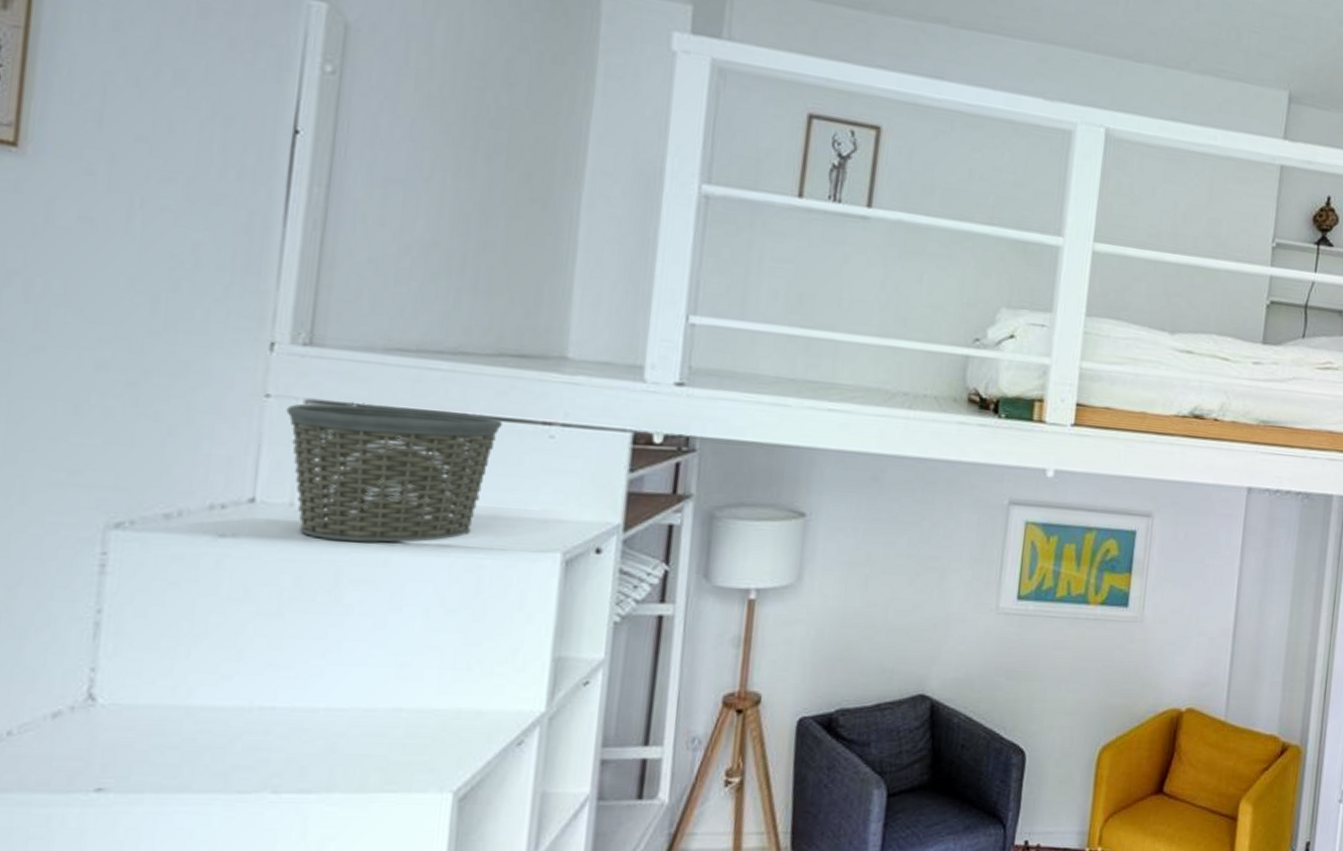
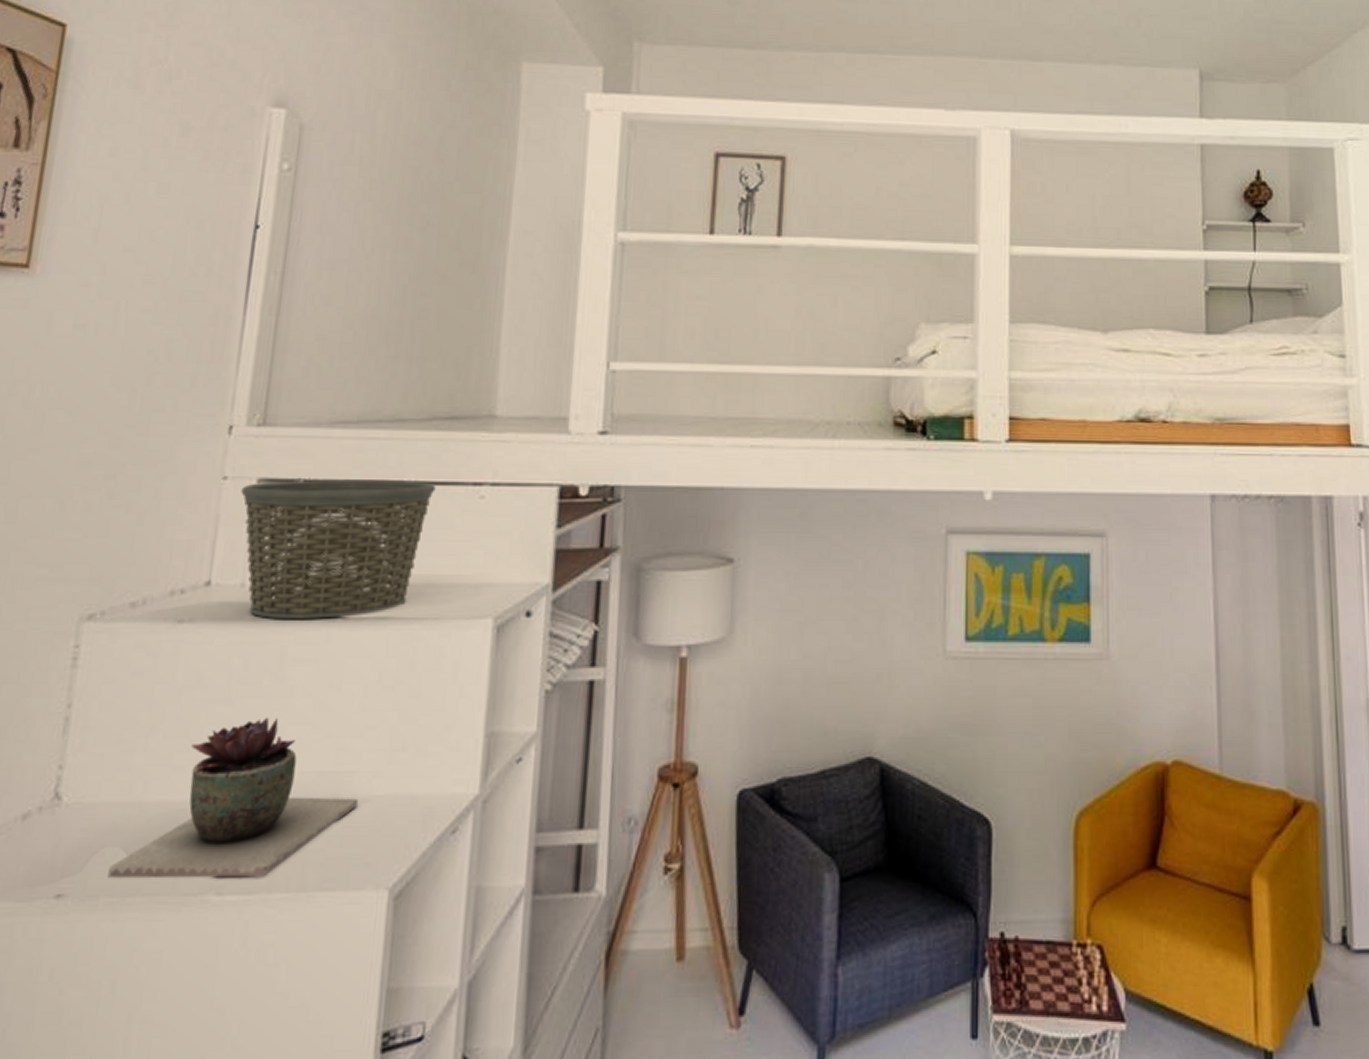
succulent plant: none [153,632,422,779] -> present [108,717,359,878]

